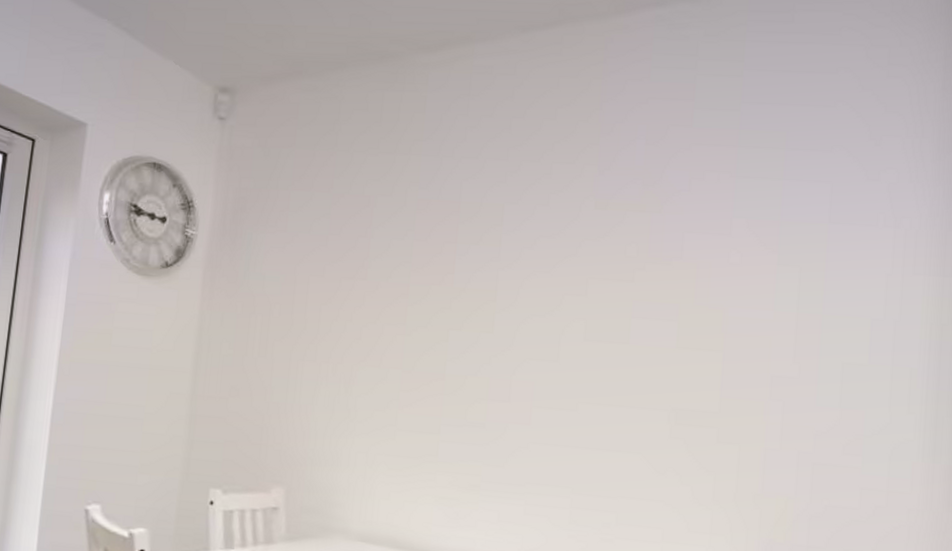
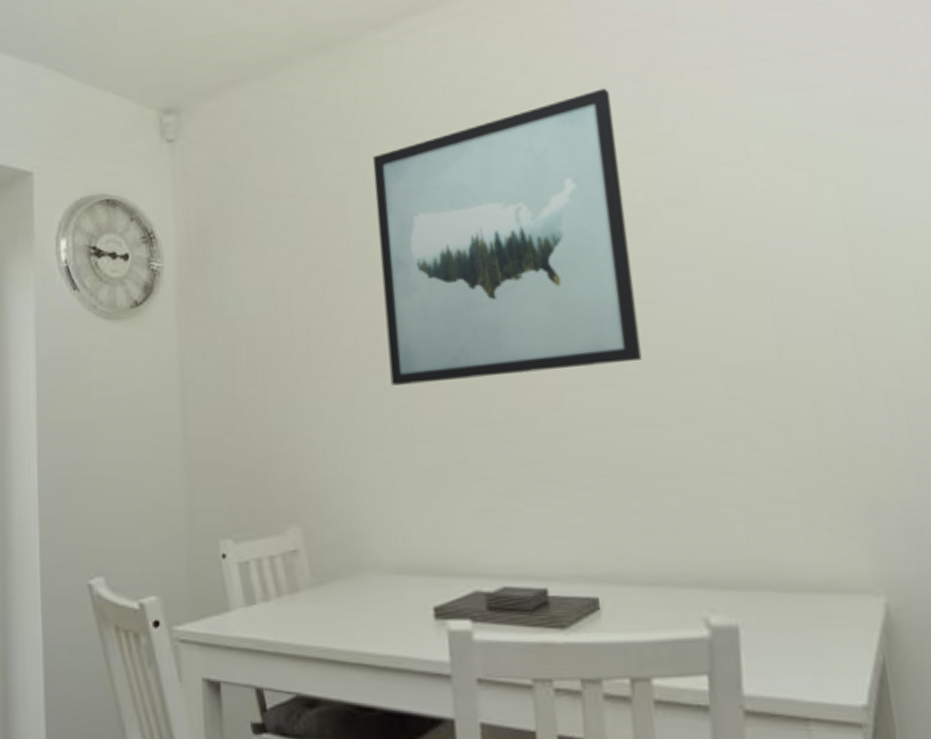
wall art: none [385,145,625,392] -> present [372,88,643,386]

